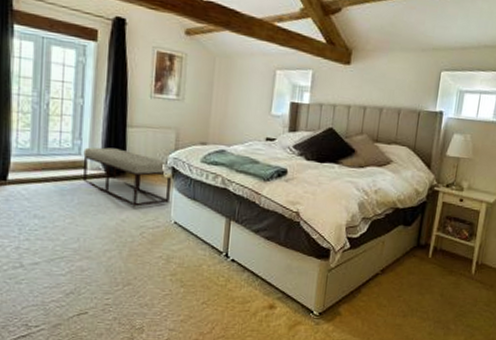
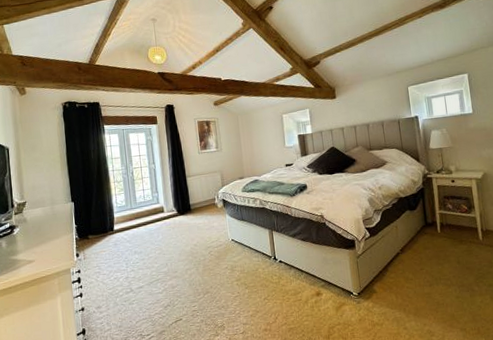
bench: present [83,147,171,207] -> none [160,193,225,233]

